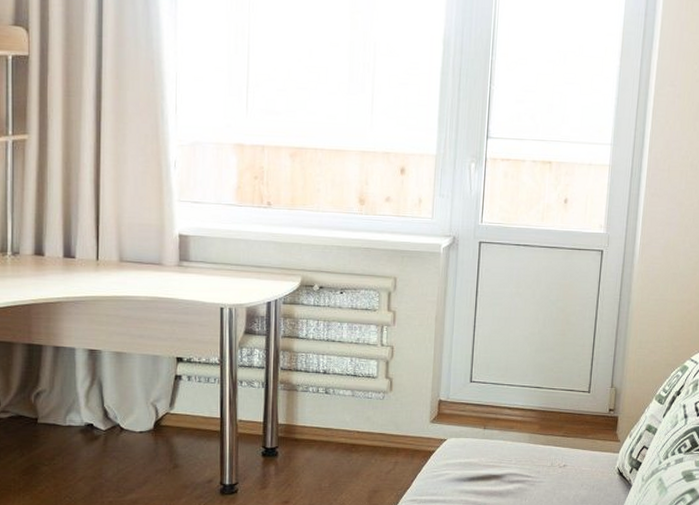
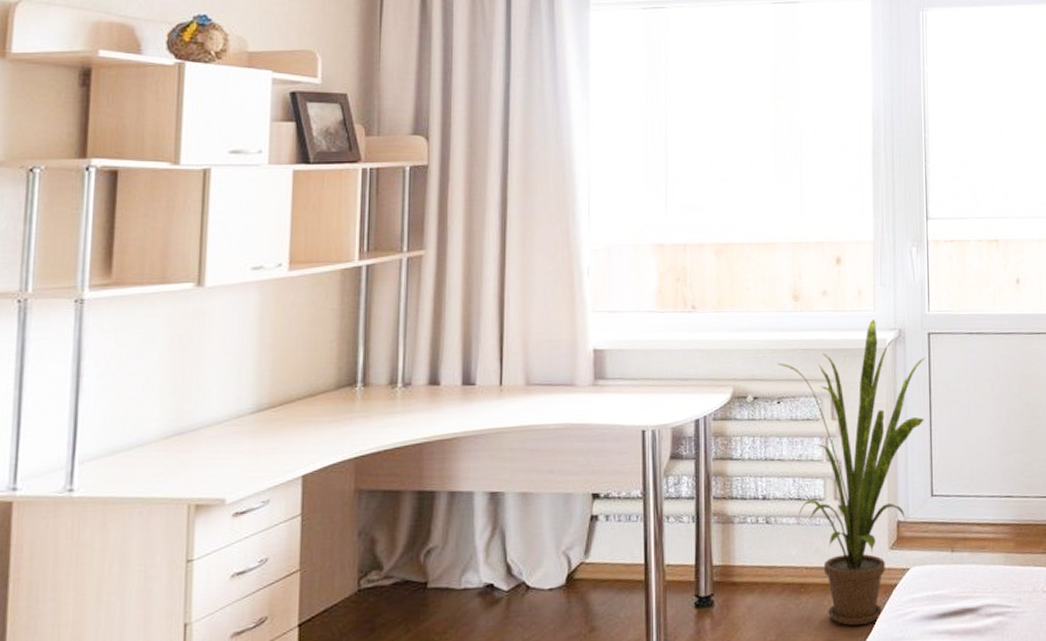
house plant: none [342,225,475,480] -> present [778,318,926,626]

